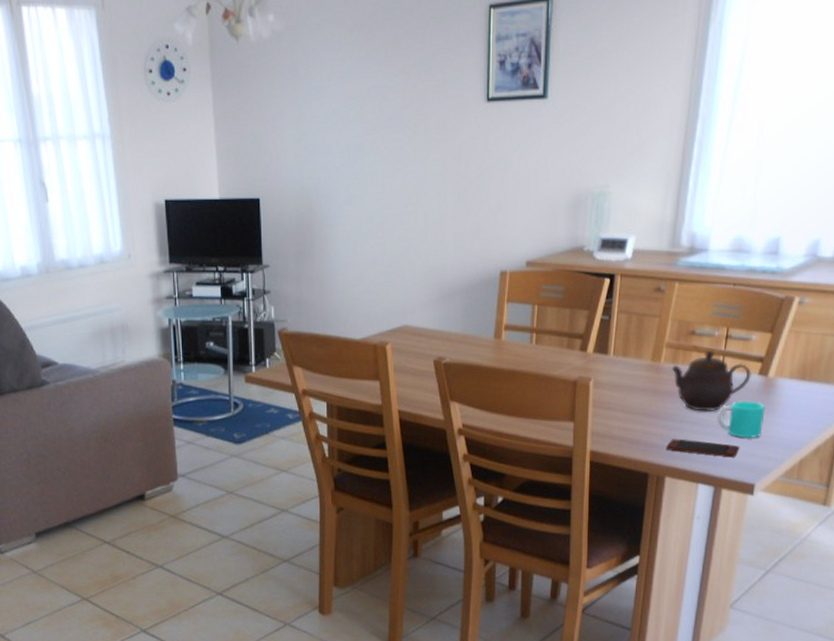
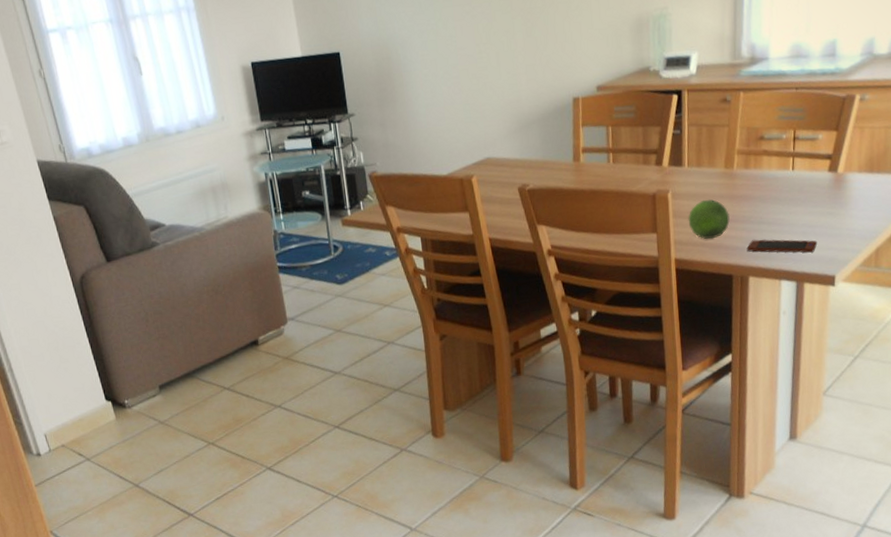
fruit: none [608,391,652,434] -> present [688,199,730,240]
teapot: present [671,351,751,411] -> none [744,153,821,212]
cup: present [717,400,765,438] -> none [793,196,838,233]

